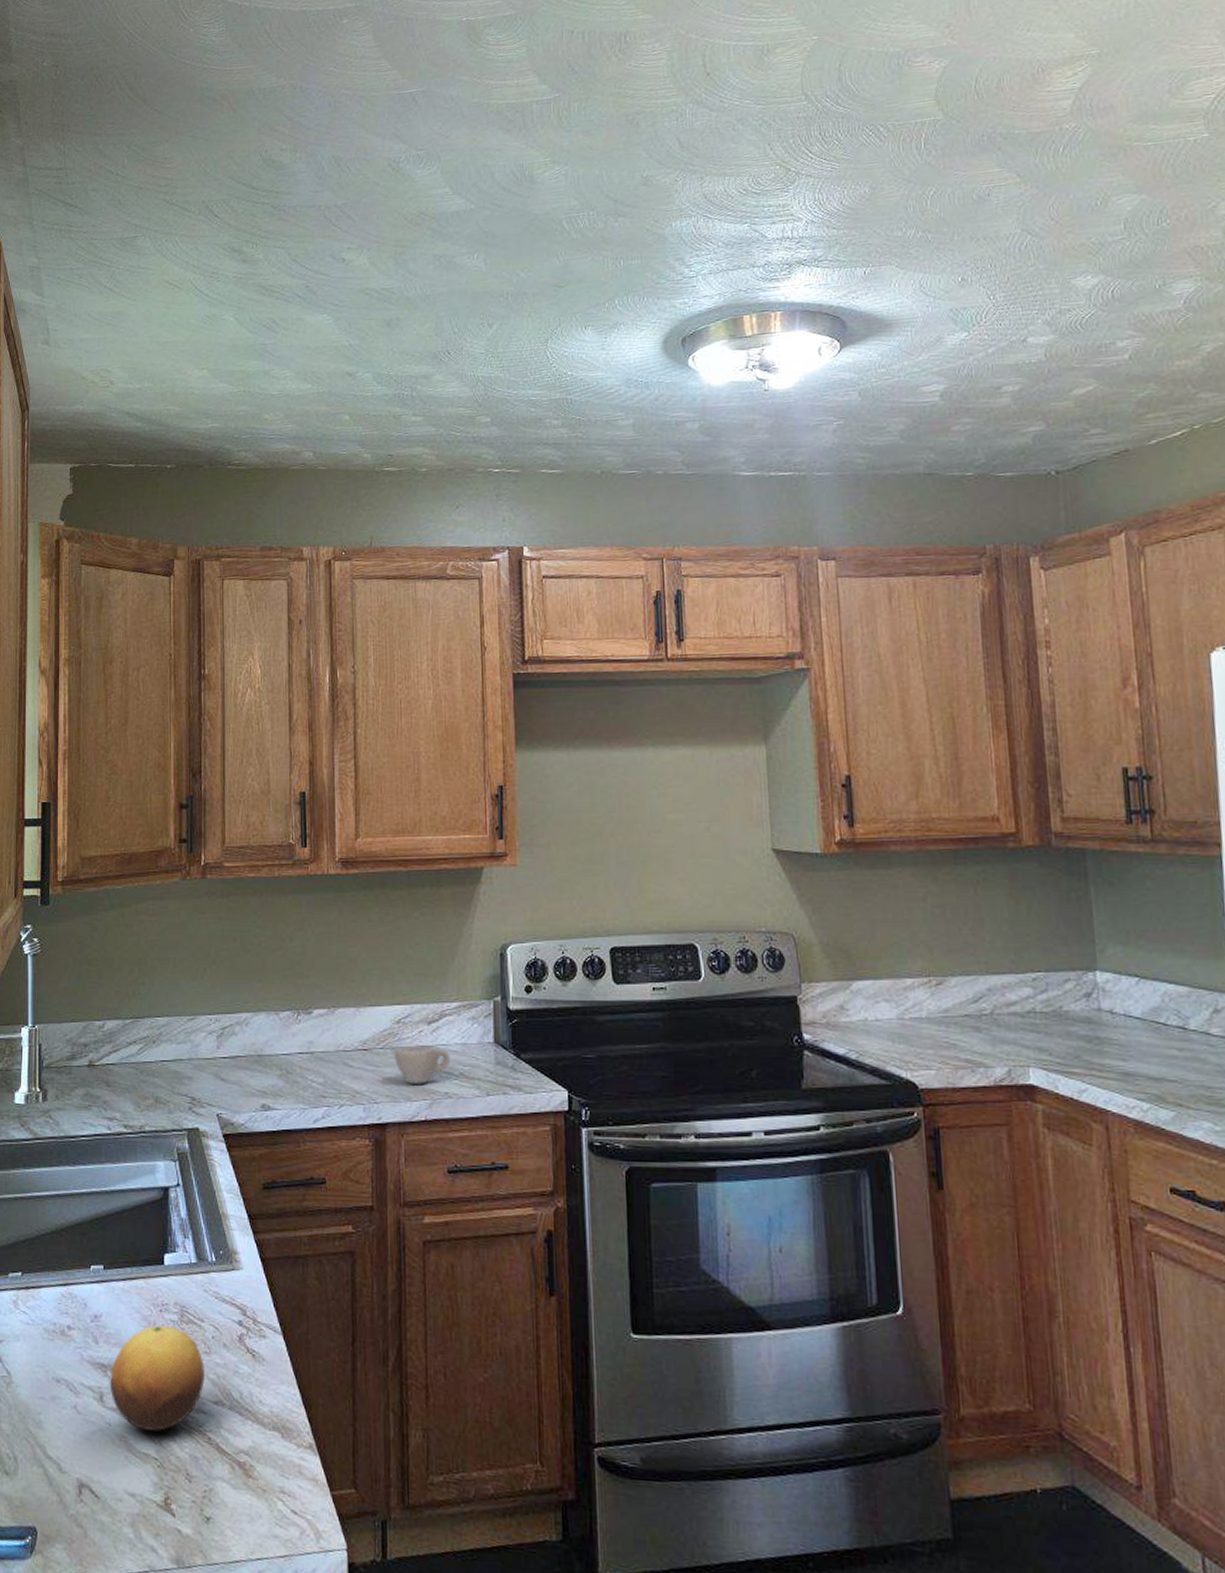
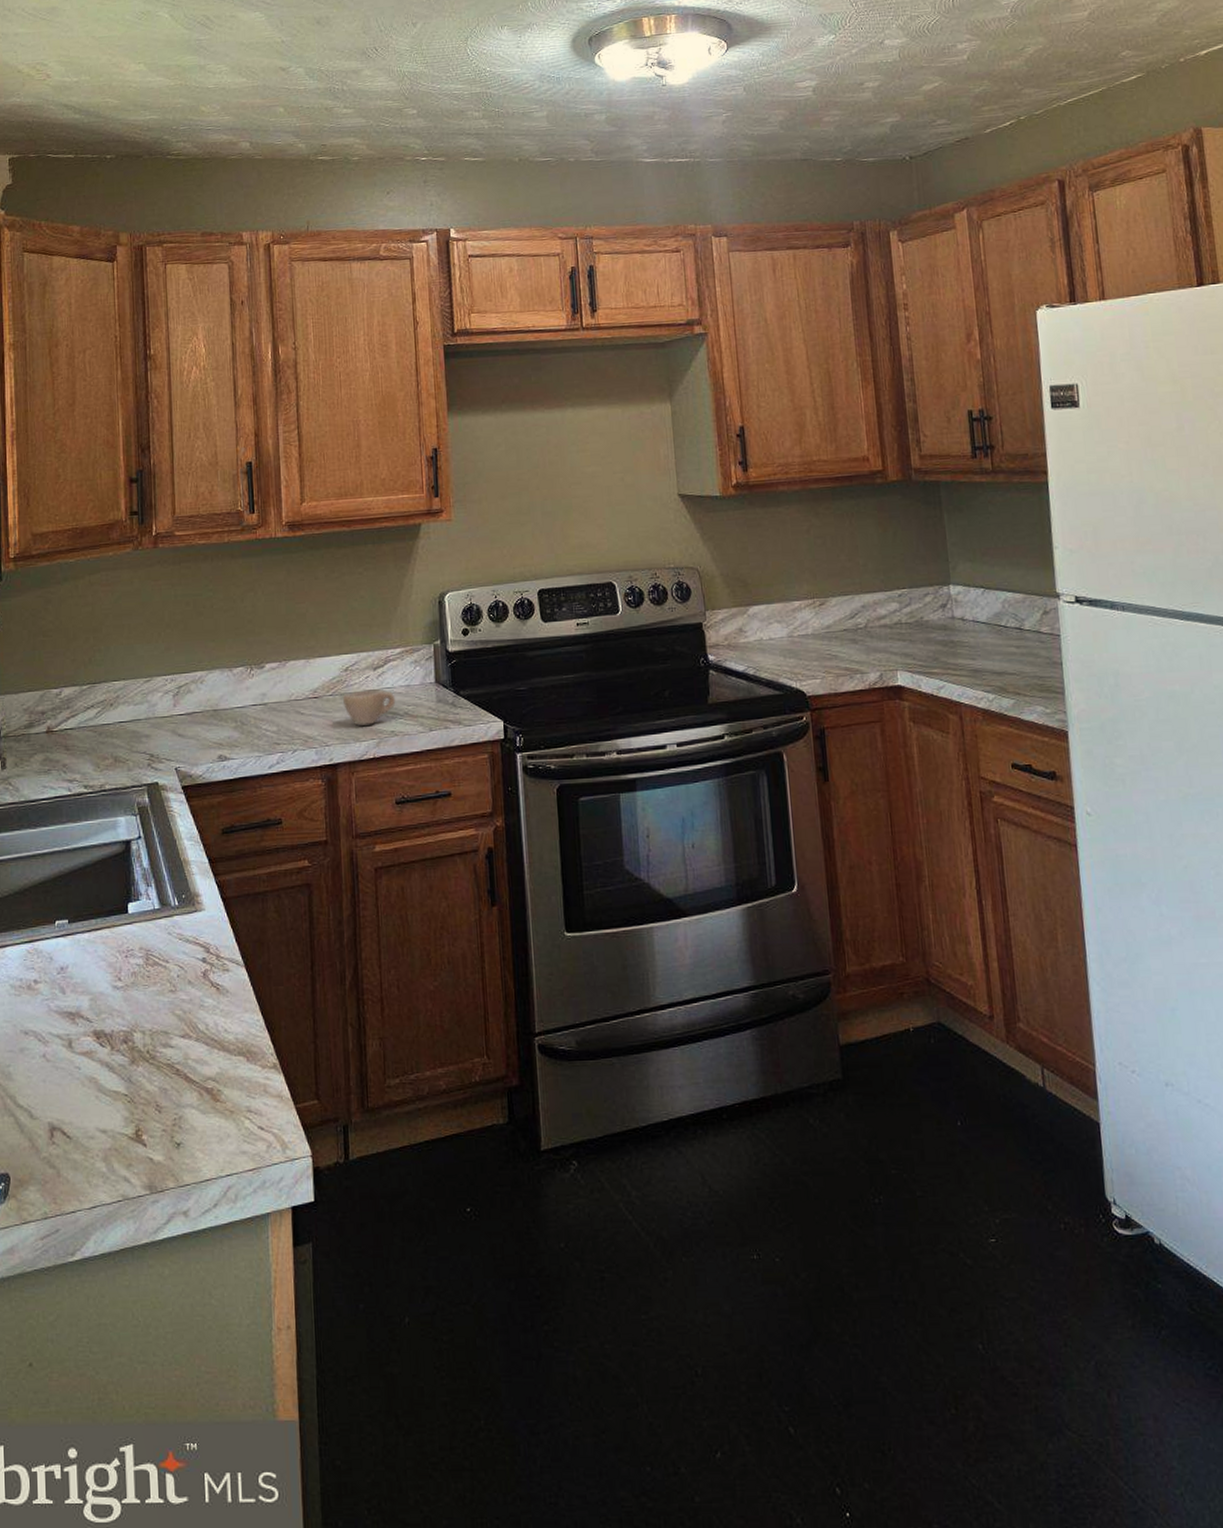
fruit: present [109,1325,205,1431] -> none [77,970,171,1070]

